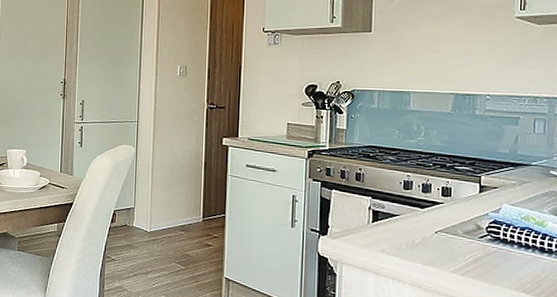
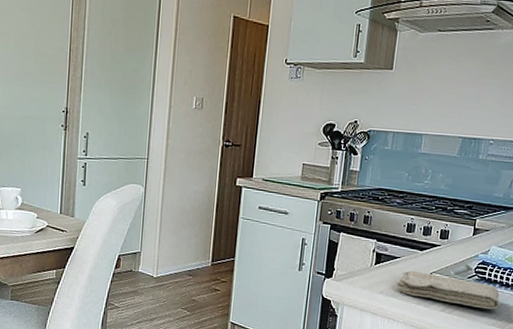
washcloth: none [398,228,522,273] -> present [396,270,501,310]

